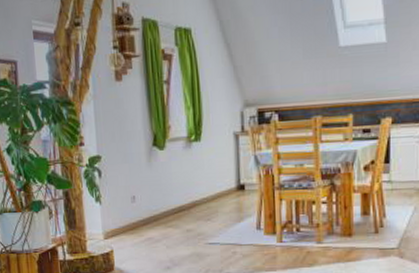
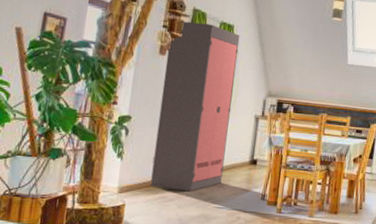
storage cabinet: none [122,33,209,230] -> present [150,21,240,192]

